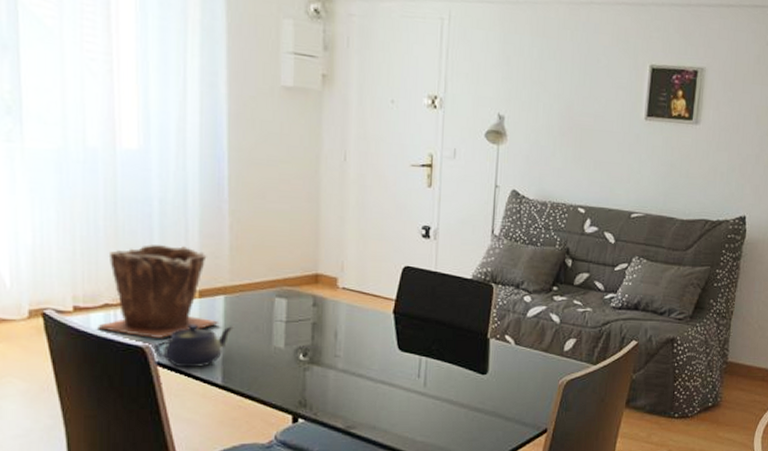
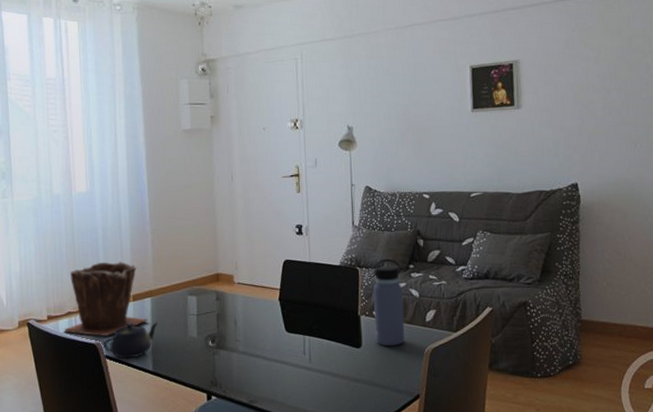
water bottle: none [504,277,543,375] -> present [373,259,405,347]

